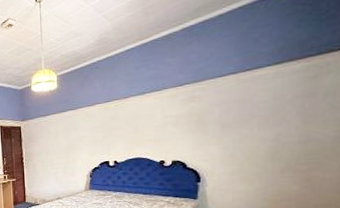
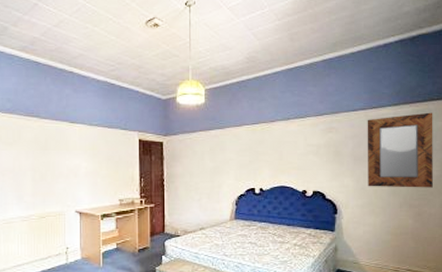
home mirror: none [238,65,332,154] -> present [367,112,433,188]

